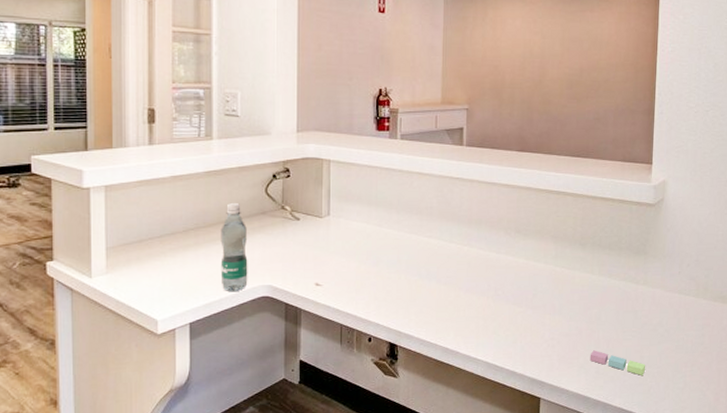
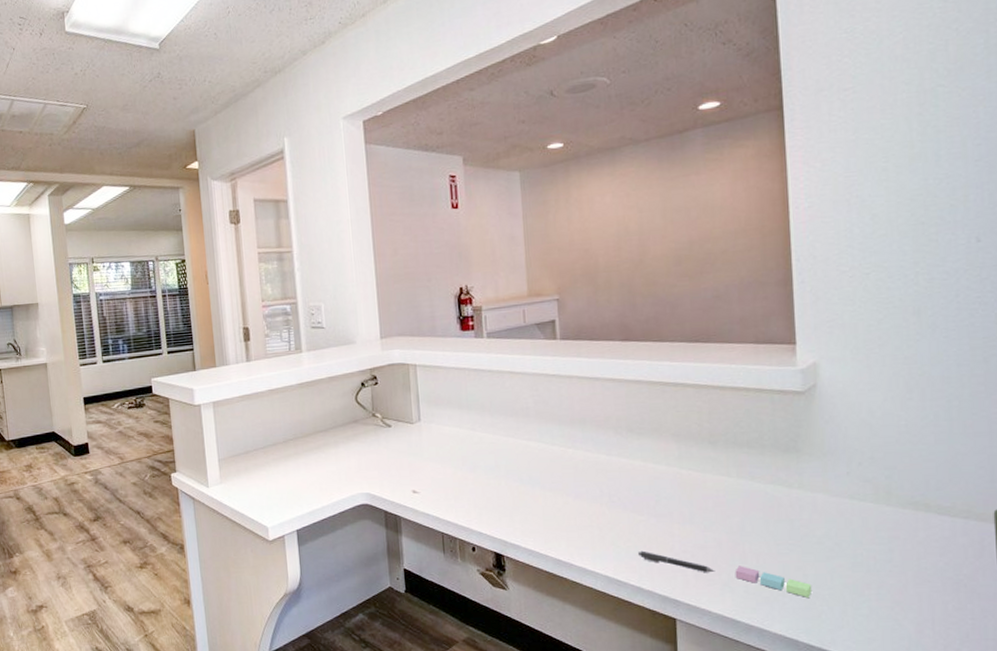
bottle: present [220,202,248,292] -> none [317,412,347,500]
pen: none [515,338,575,357] -> present [638,550,715,573]

